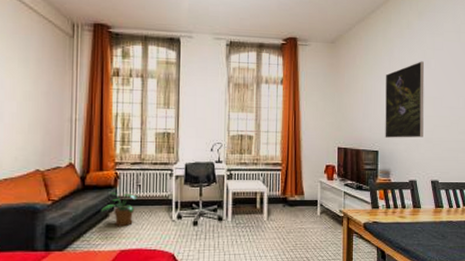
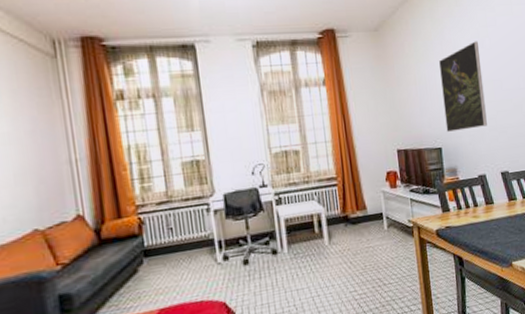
potted plant: present [101,191,139,226] -> none [127,240,173,282]

